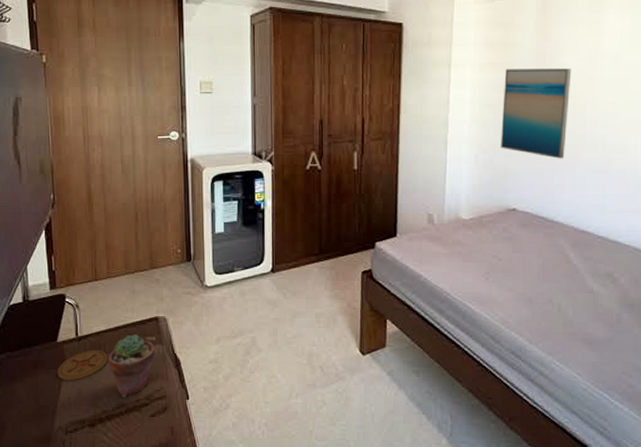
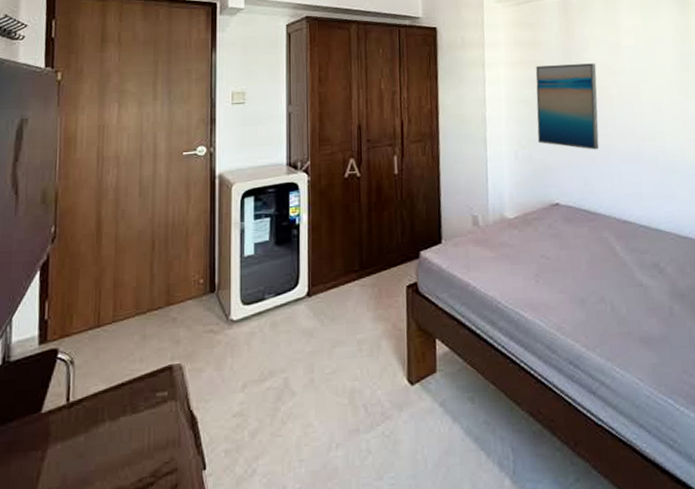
coaster: present [57,350,108,381] -> none [37,417,106,465]
potted succulent: present [108,334,156,397] -> none [105,391,167,478]

